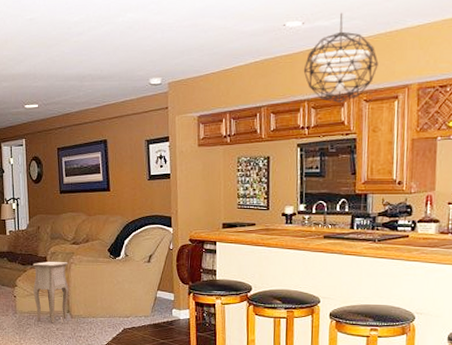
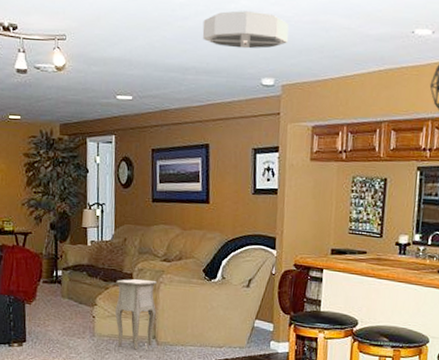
ceiling light: none [95,22,172,55] -> present [202,10,289,49]

